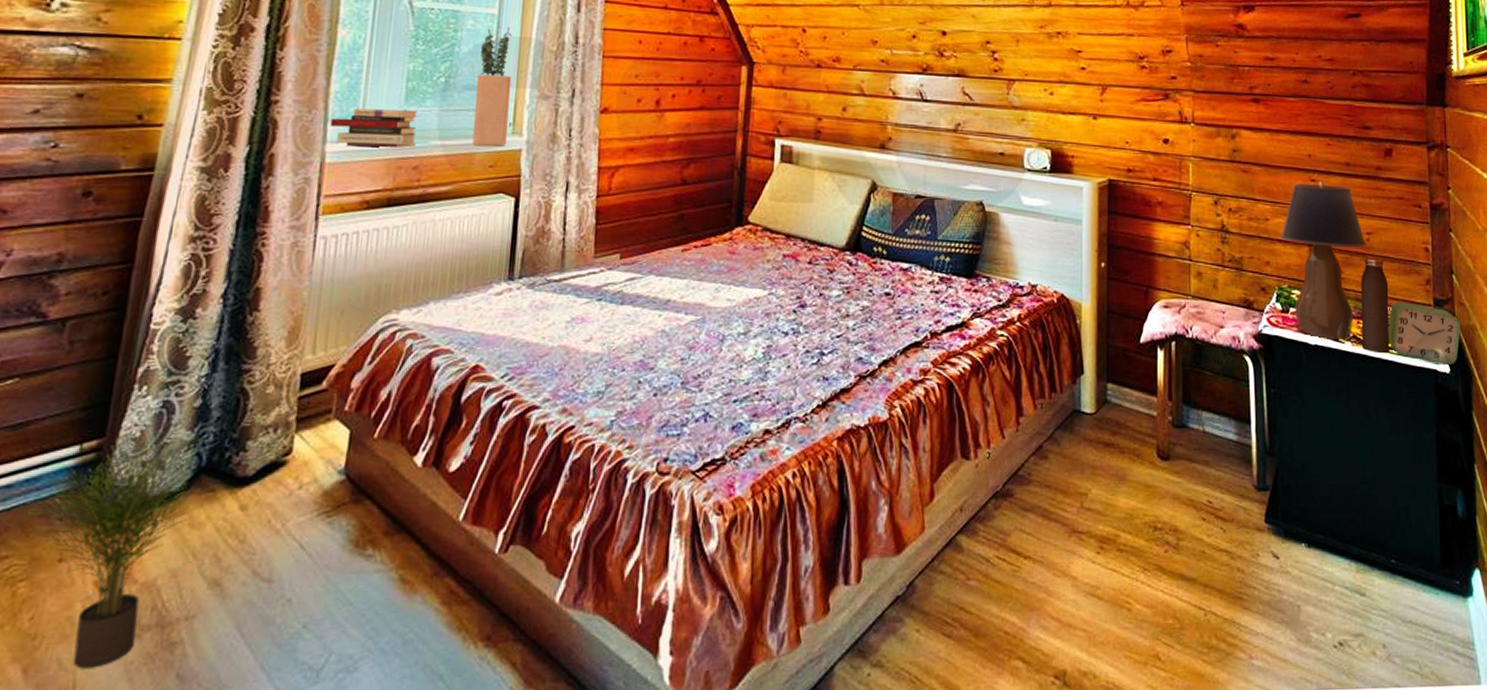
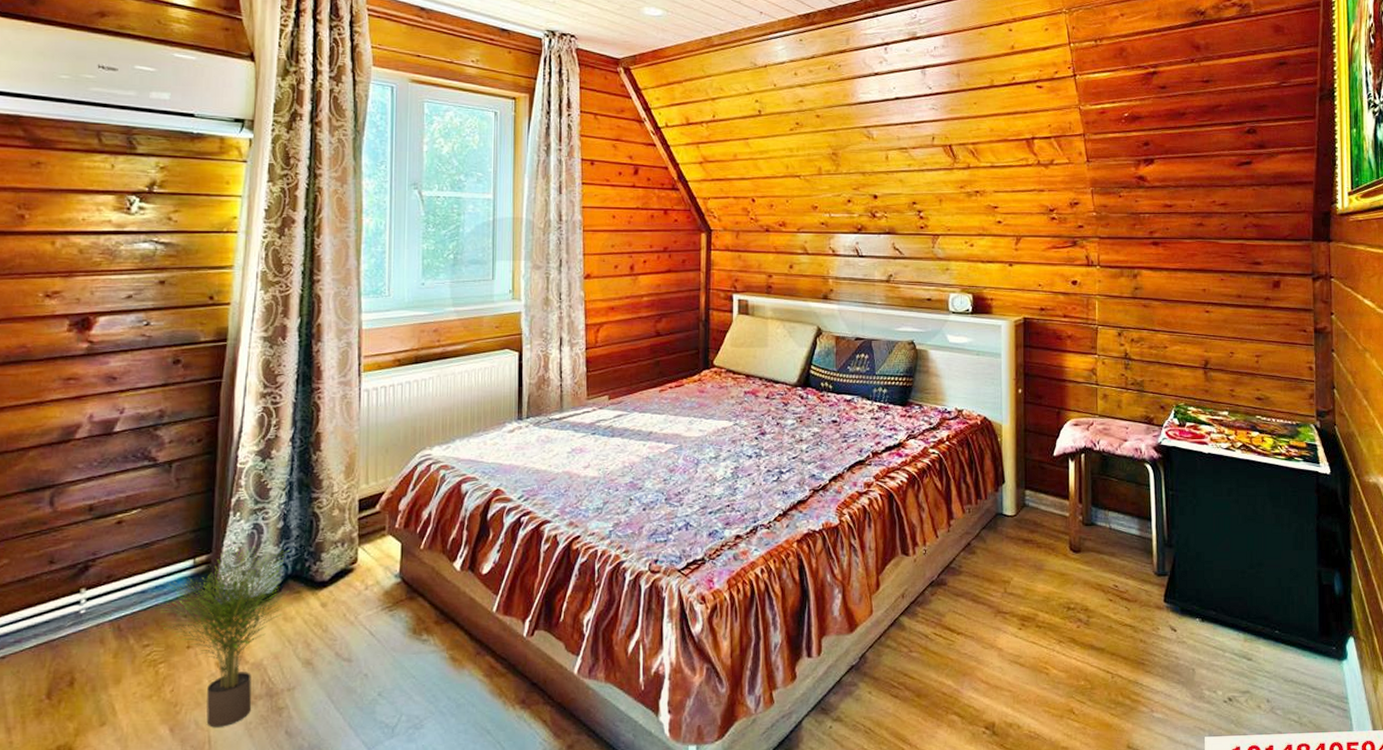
books: present [329,108,417,149] -> none [363,282,434,315]
vase: present [472,26,512,148] -> none [479,208,509,311]
table lamp: present [1279,181,1367,340] -> none [1176,312,1256,448]
water bottle: present [1361,257,1390,354] -> none [1250,377,1276,459]
alarm clock: present [1388,301,1462,366] -> none [1274,414,1341,468]

